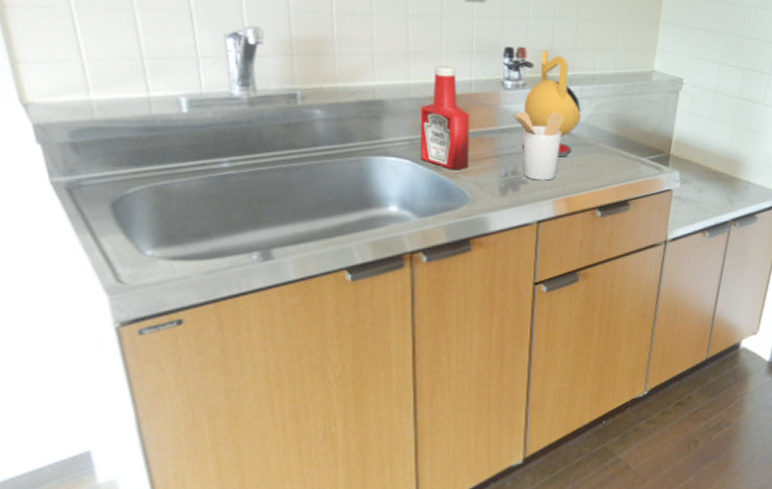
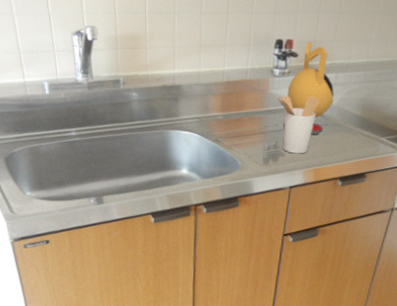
ketchup bottle: present [420,65,469,170] -> none [206,56,244,143]

